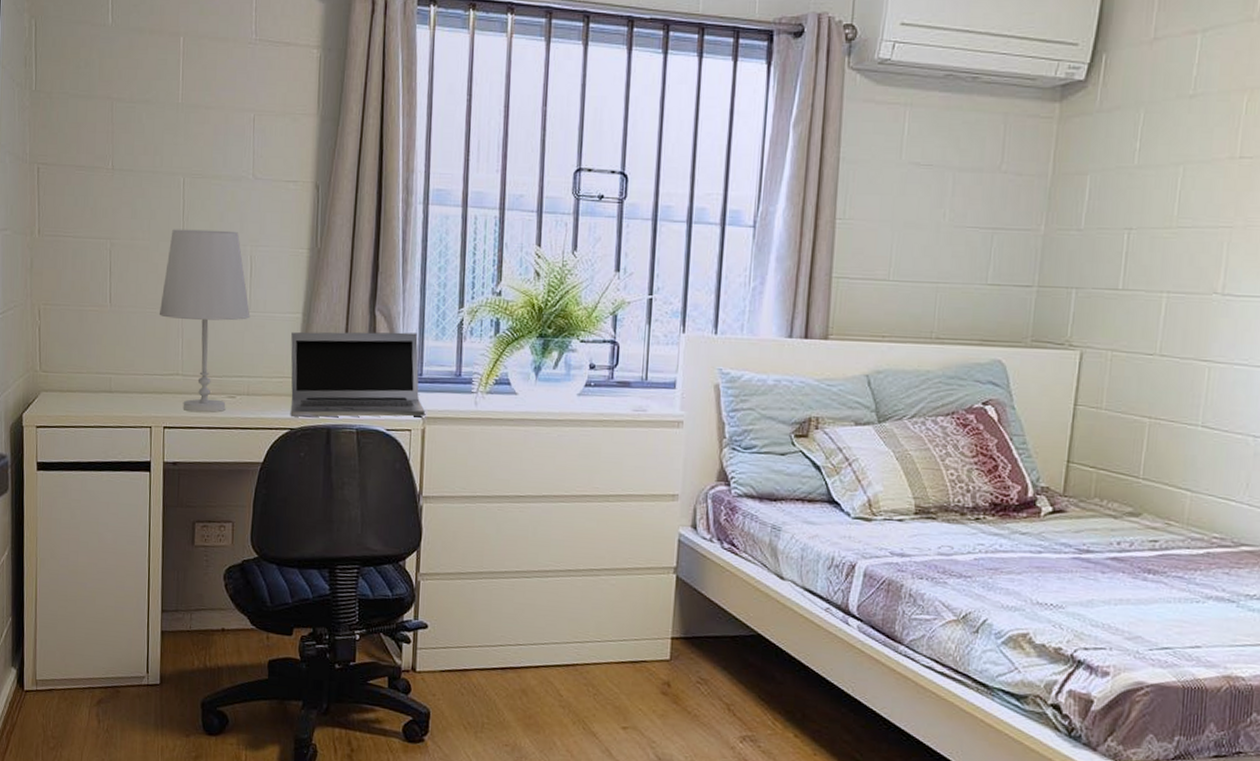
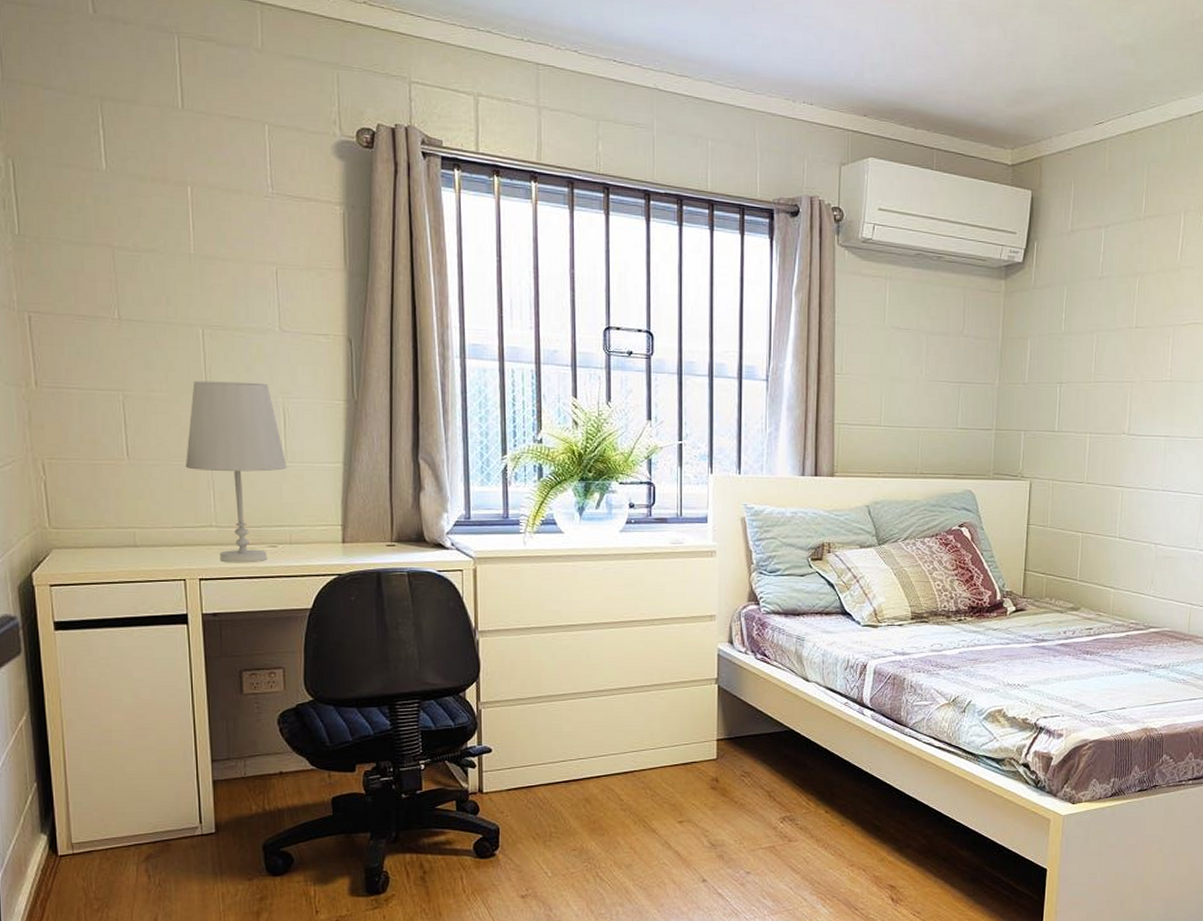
laptop: present [290,332,425,417] -> none [333,479,475,563]

